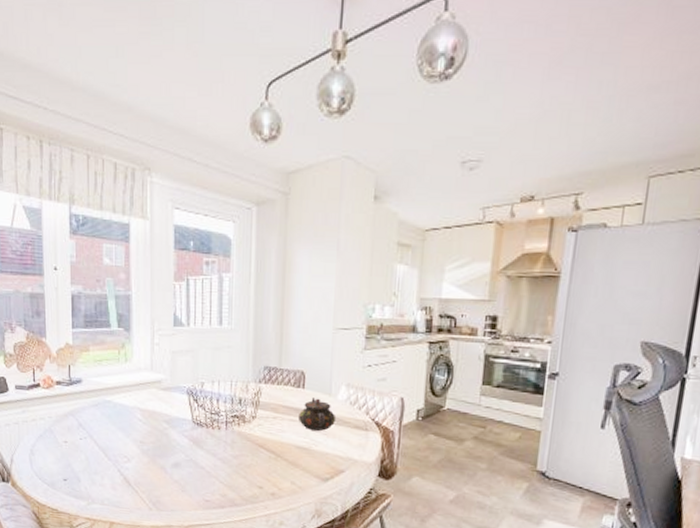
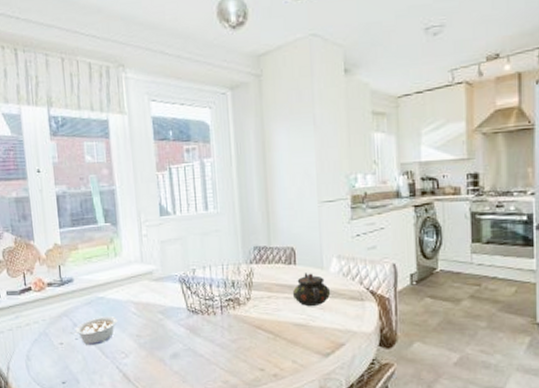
legume: none [74,419,123,447] -> present [69,316,118,345]

